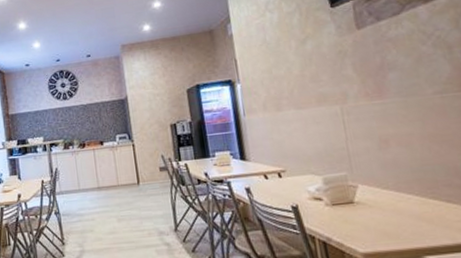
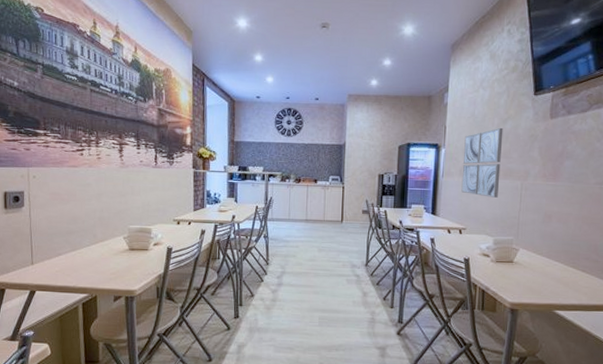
wall art: none [260,49,316,131] -> present [461,127,503,198]

